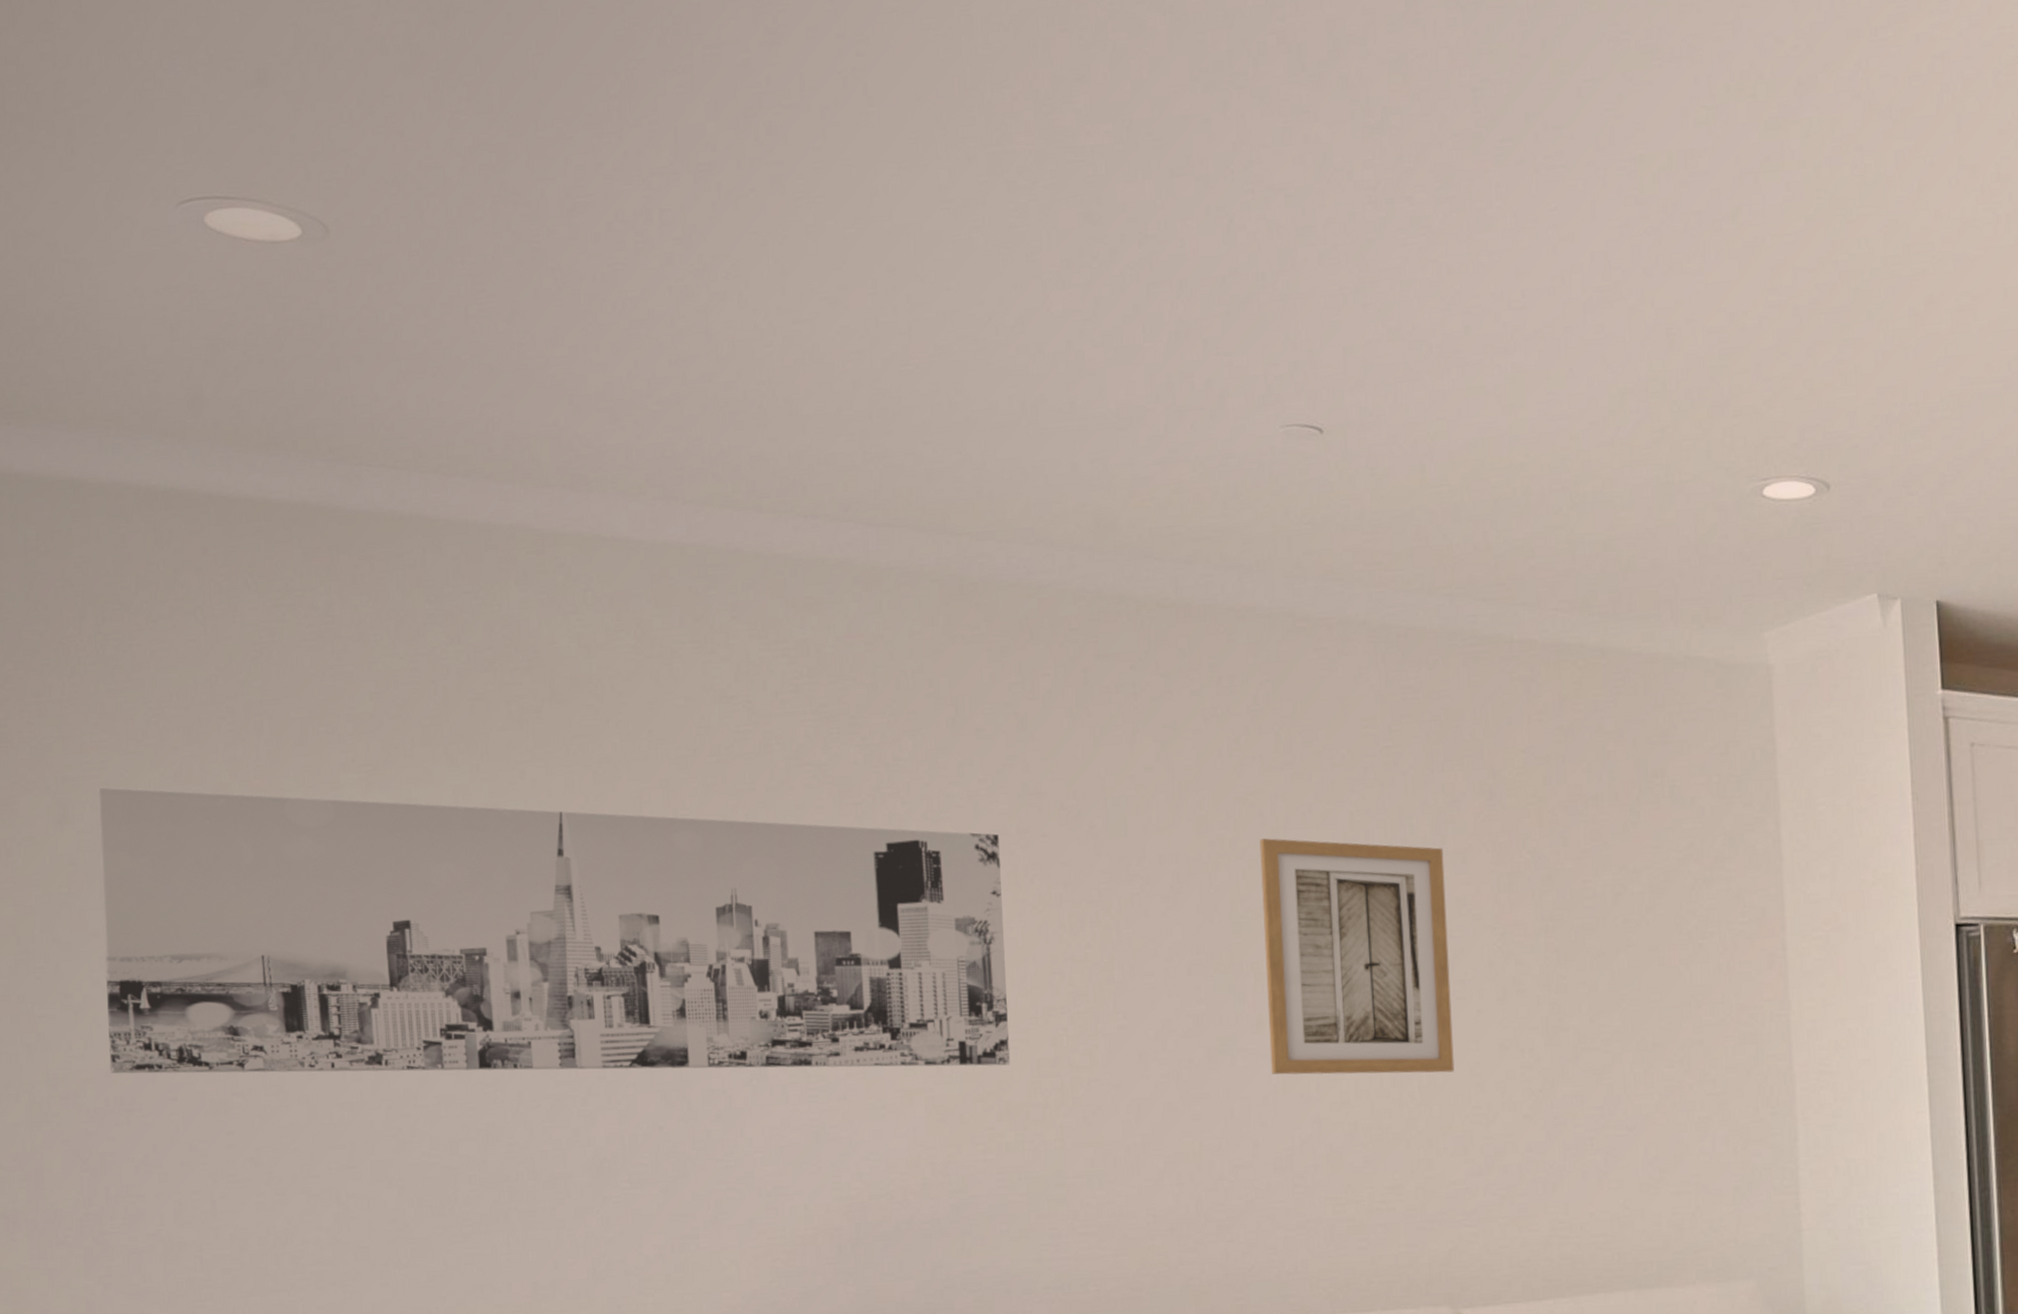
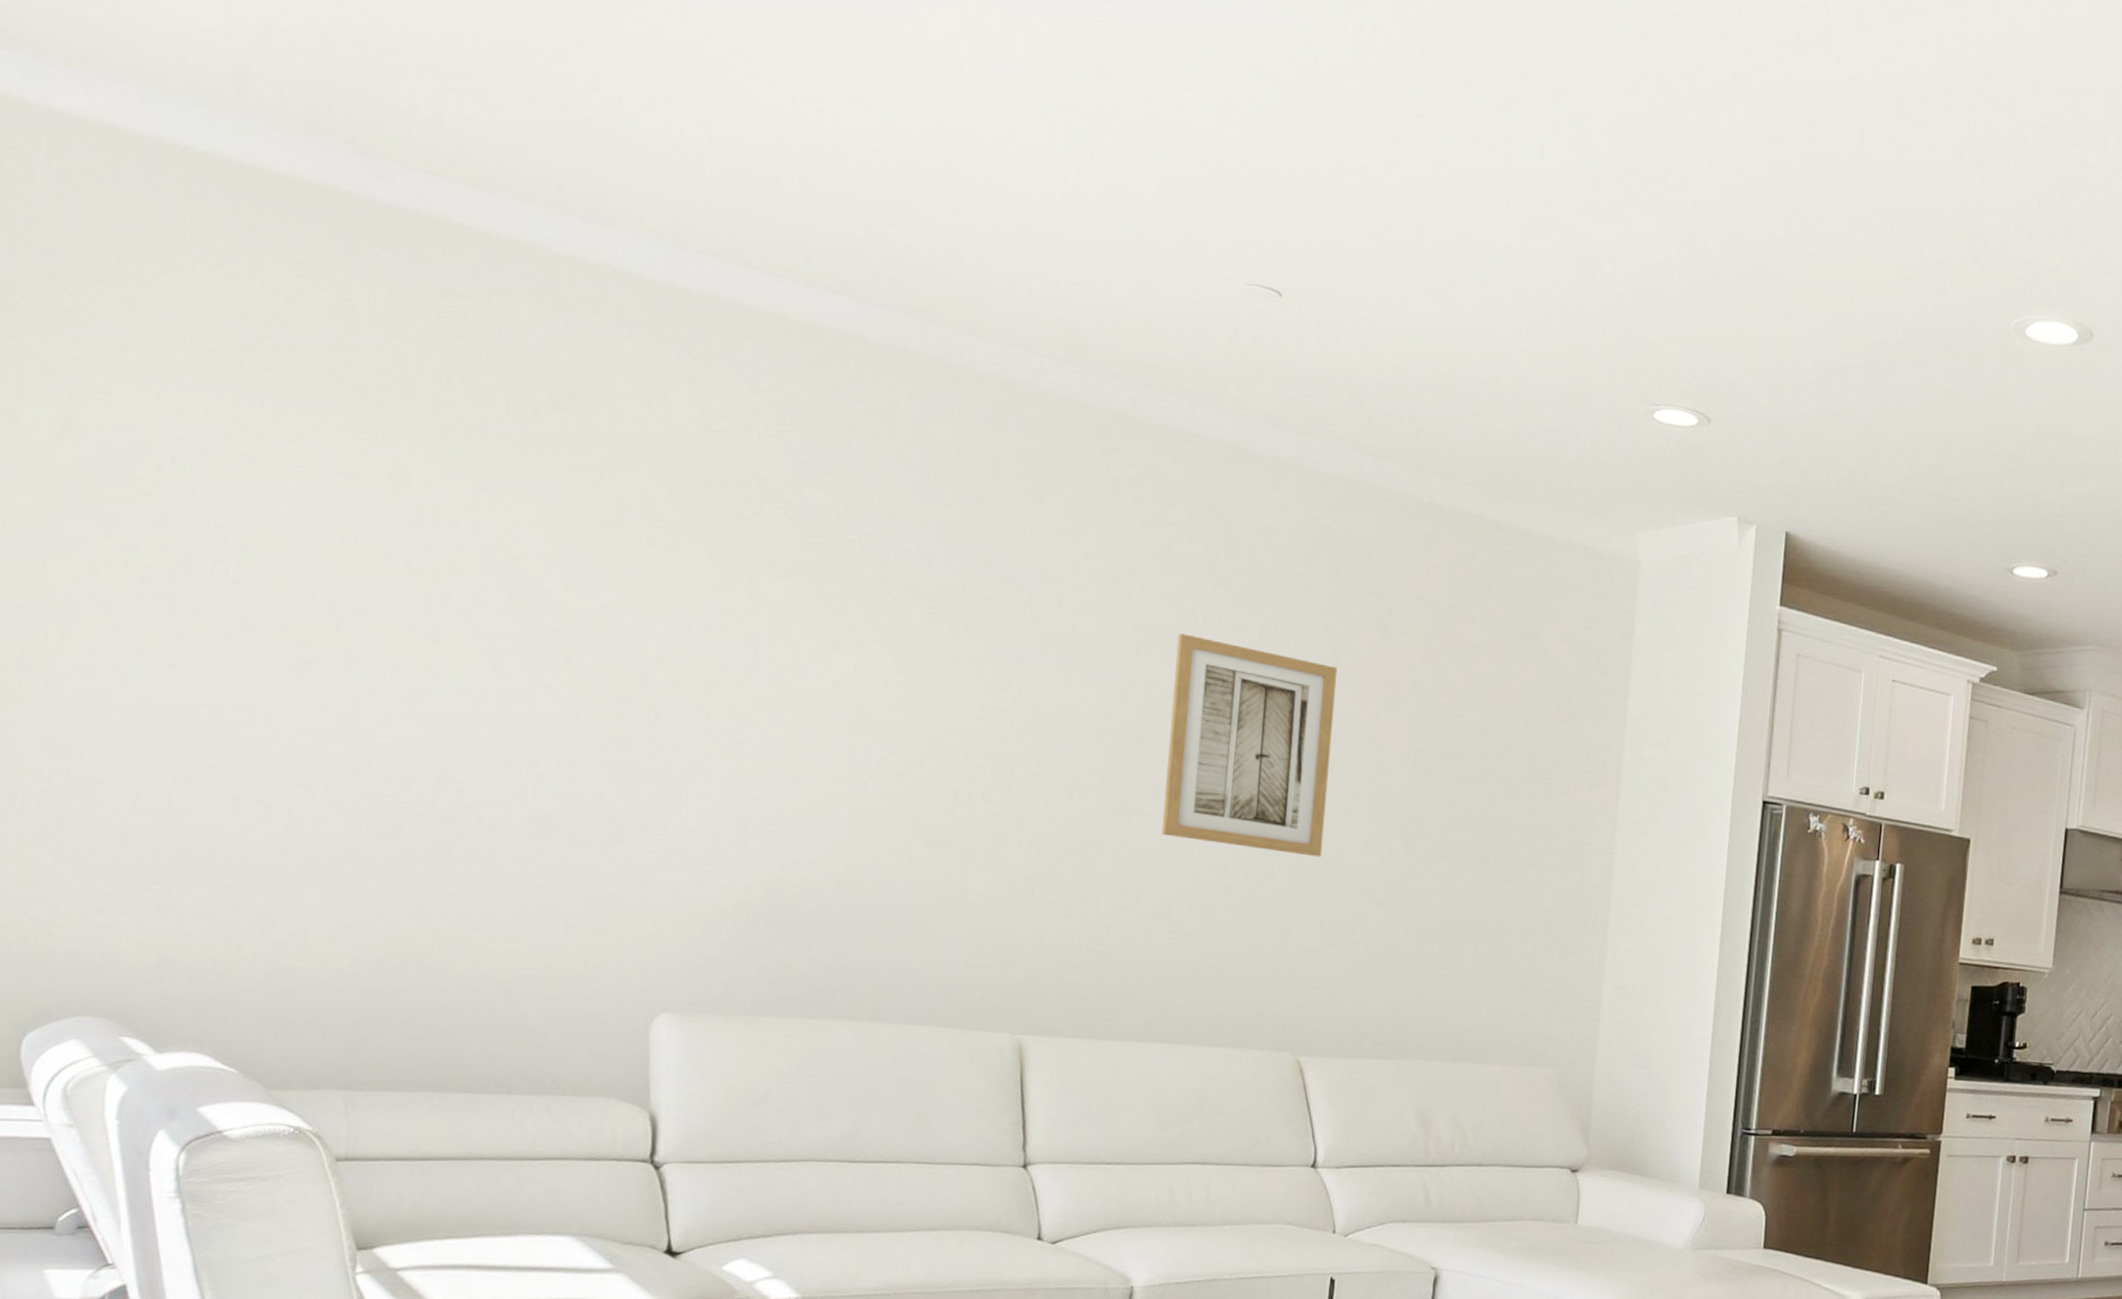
wall art: present [97,786,1011,1074] -> none [83,409,946,791]

